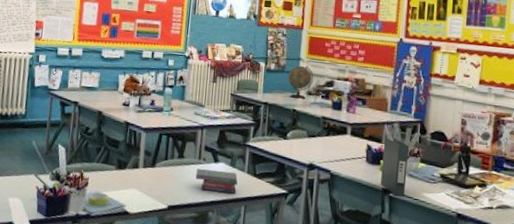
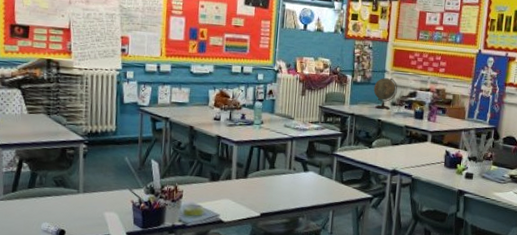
books: present [196,169,238,194] -> none [286,178,326,200]
binder: present [381,136,410,196] -> none [457,142,484,196]

